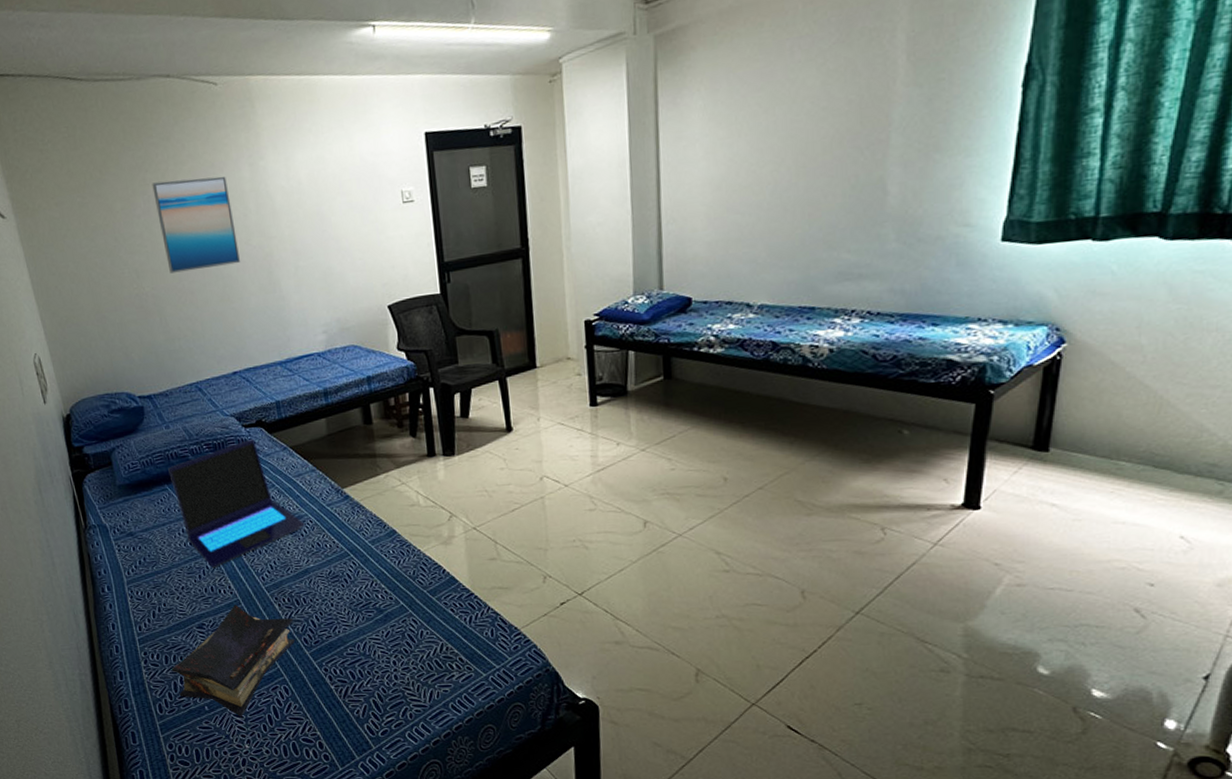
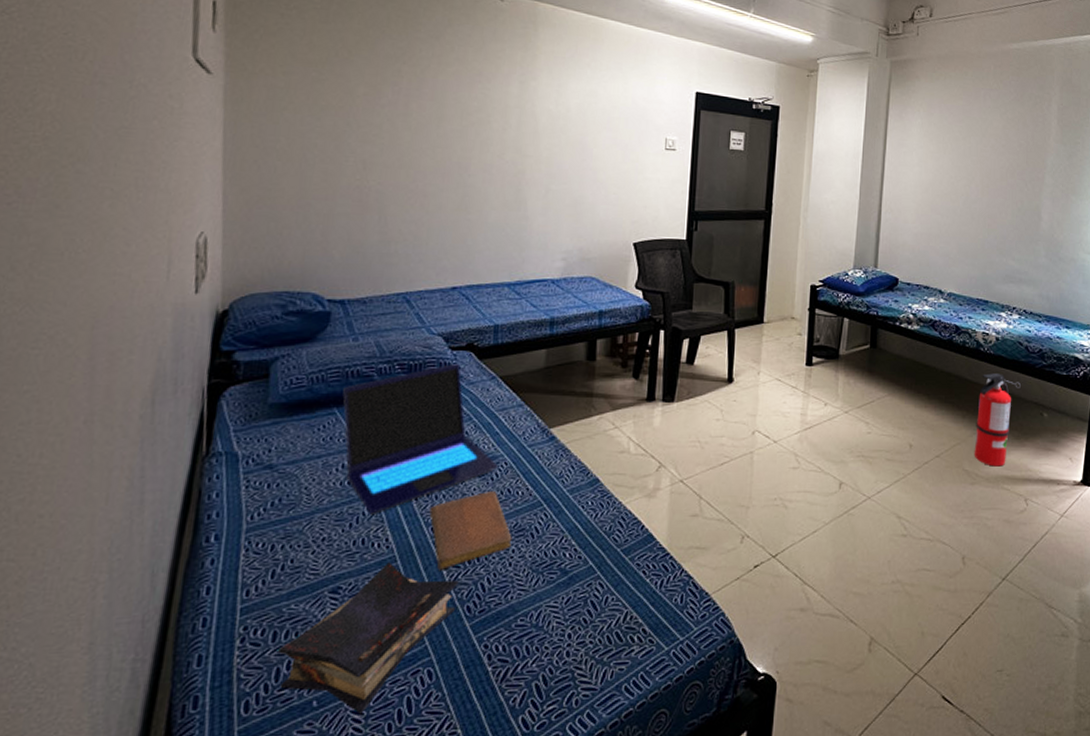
wall art: present [152,176,241,273] -> none [403,76,492,175]
notebook: none [257,544,330,610] -> present [429,490,512,570]
fire extinguisher: none [808,389,868,495] -> present [974,372,1021,467]

